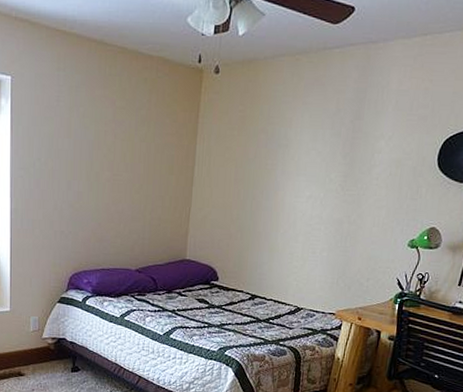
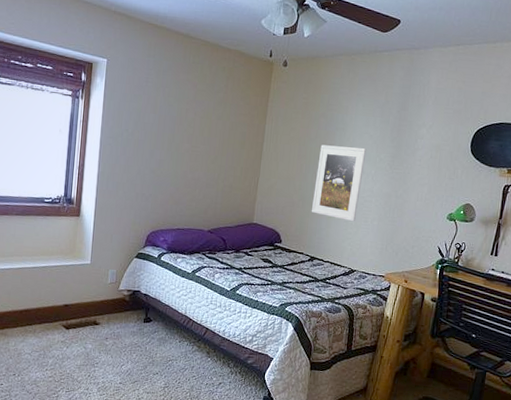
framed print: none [251,165,315,254] -> present [311,145,367,222]

